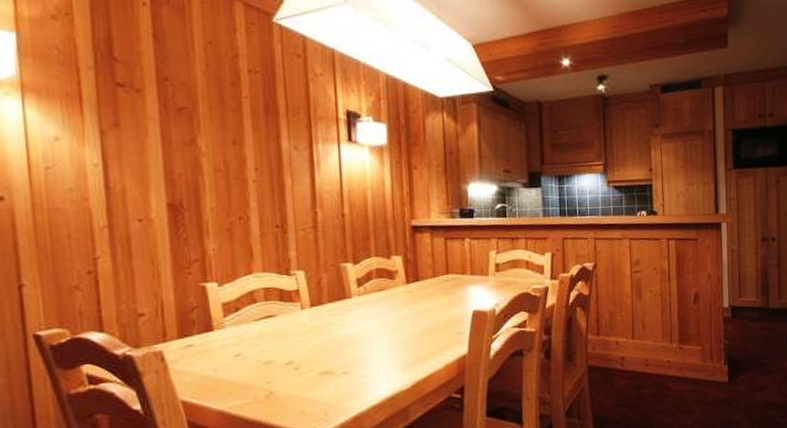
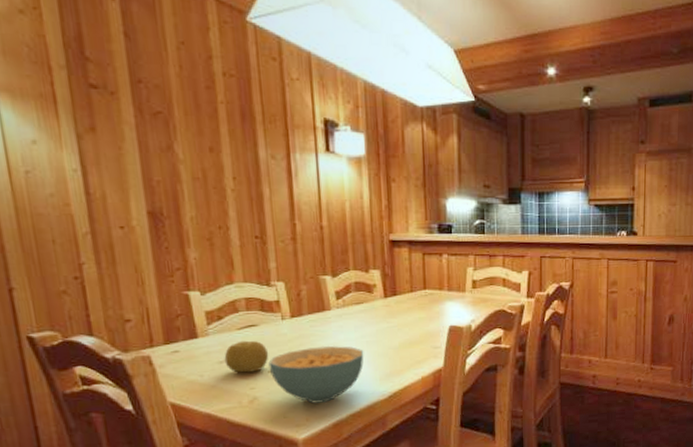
fruit: none [240,332,287,367] -> present [224,340,269,373]
cereal bowl: none [286,334,386,397] -> present [268,345,364,404]

